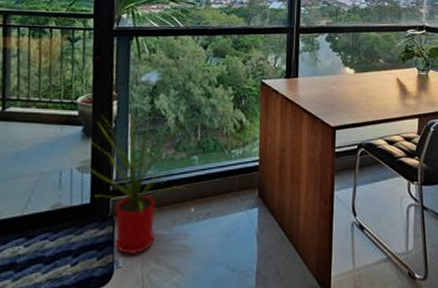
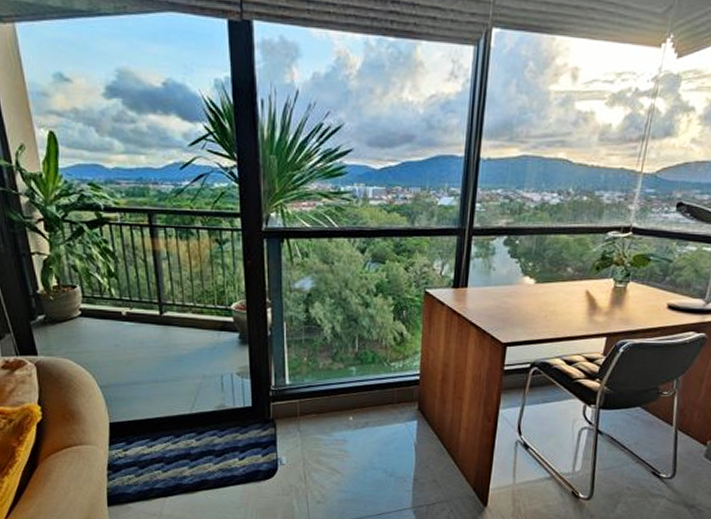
house plant: present [84,107,187,256] -> none [241,316,345,455]

